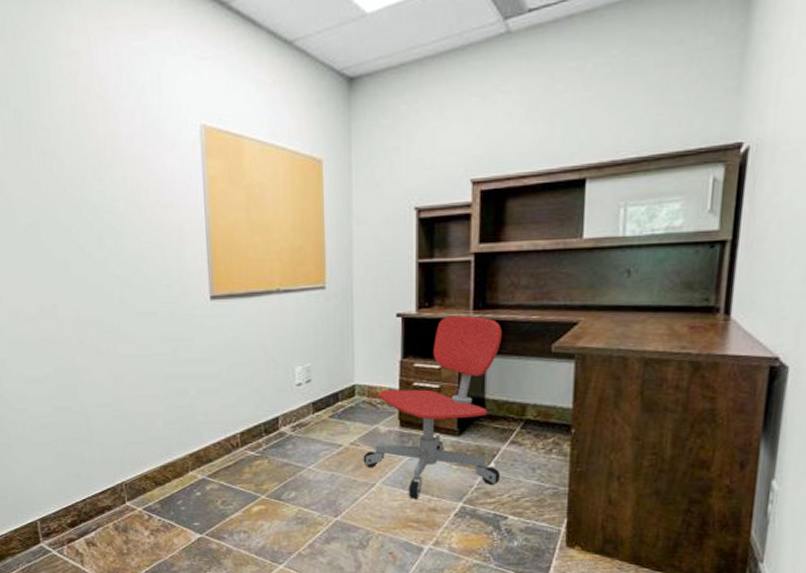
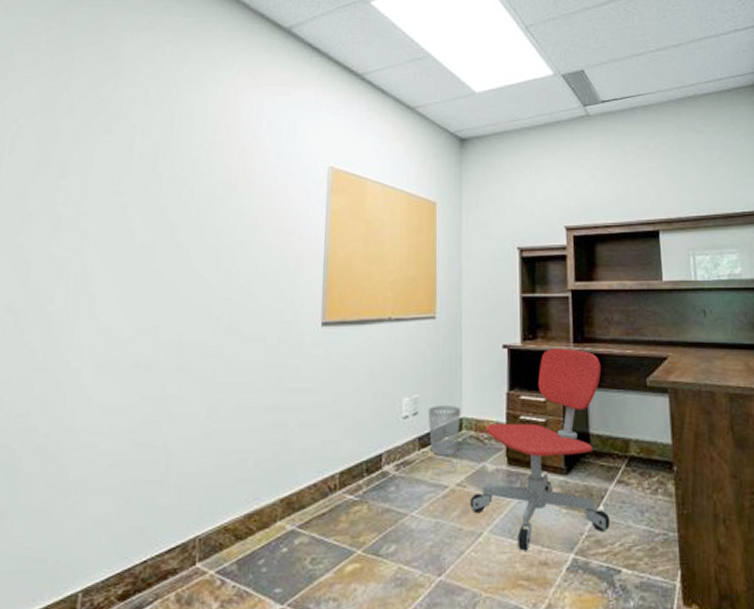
wastebasket: none [320,373,354,418] -> present [427,405,462,455]

